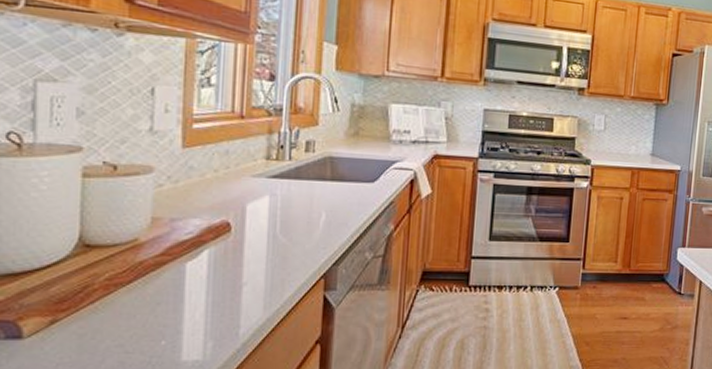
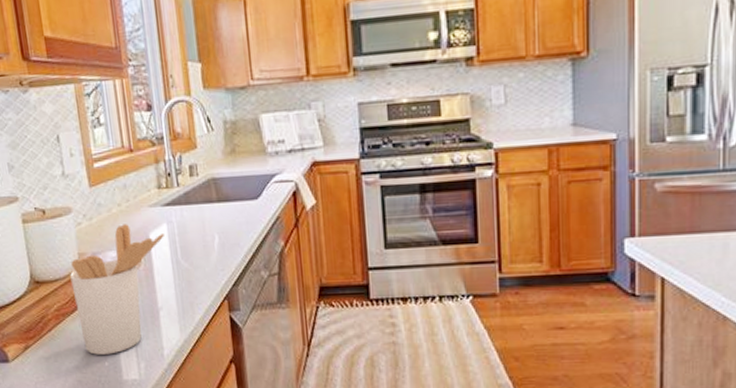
utensil holder: none [135,191,264,332] -> present [70,224,164,355]

